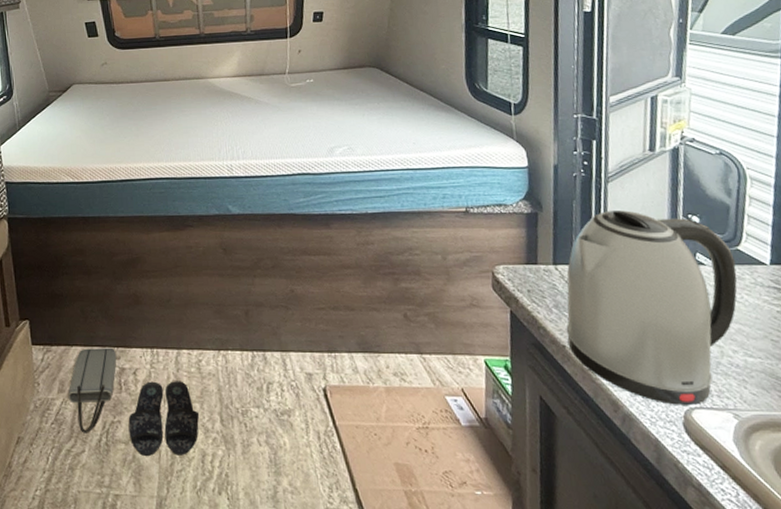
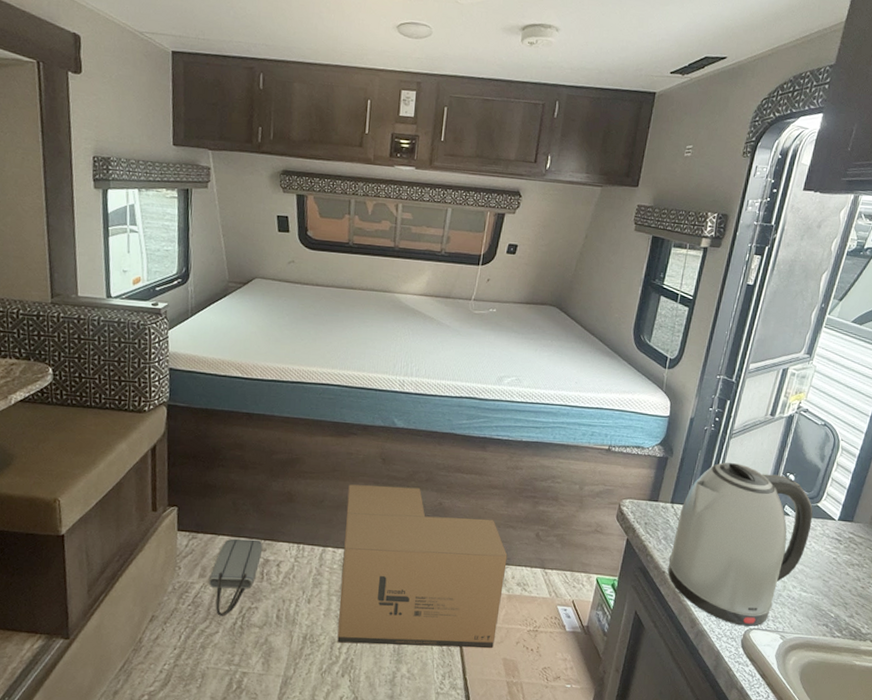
slippers: present [128,381,199,456] -> none [264,574,334,641]
cardboard box: none [193,276,381,455] -> present [337,484,508,648]

